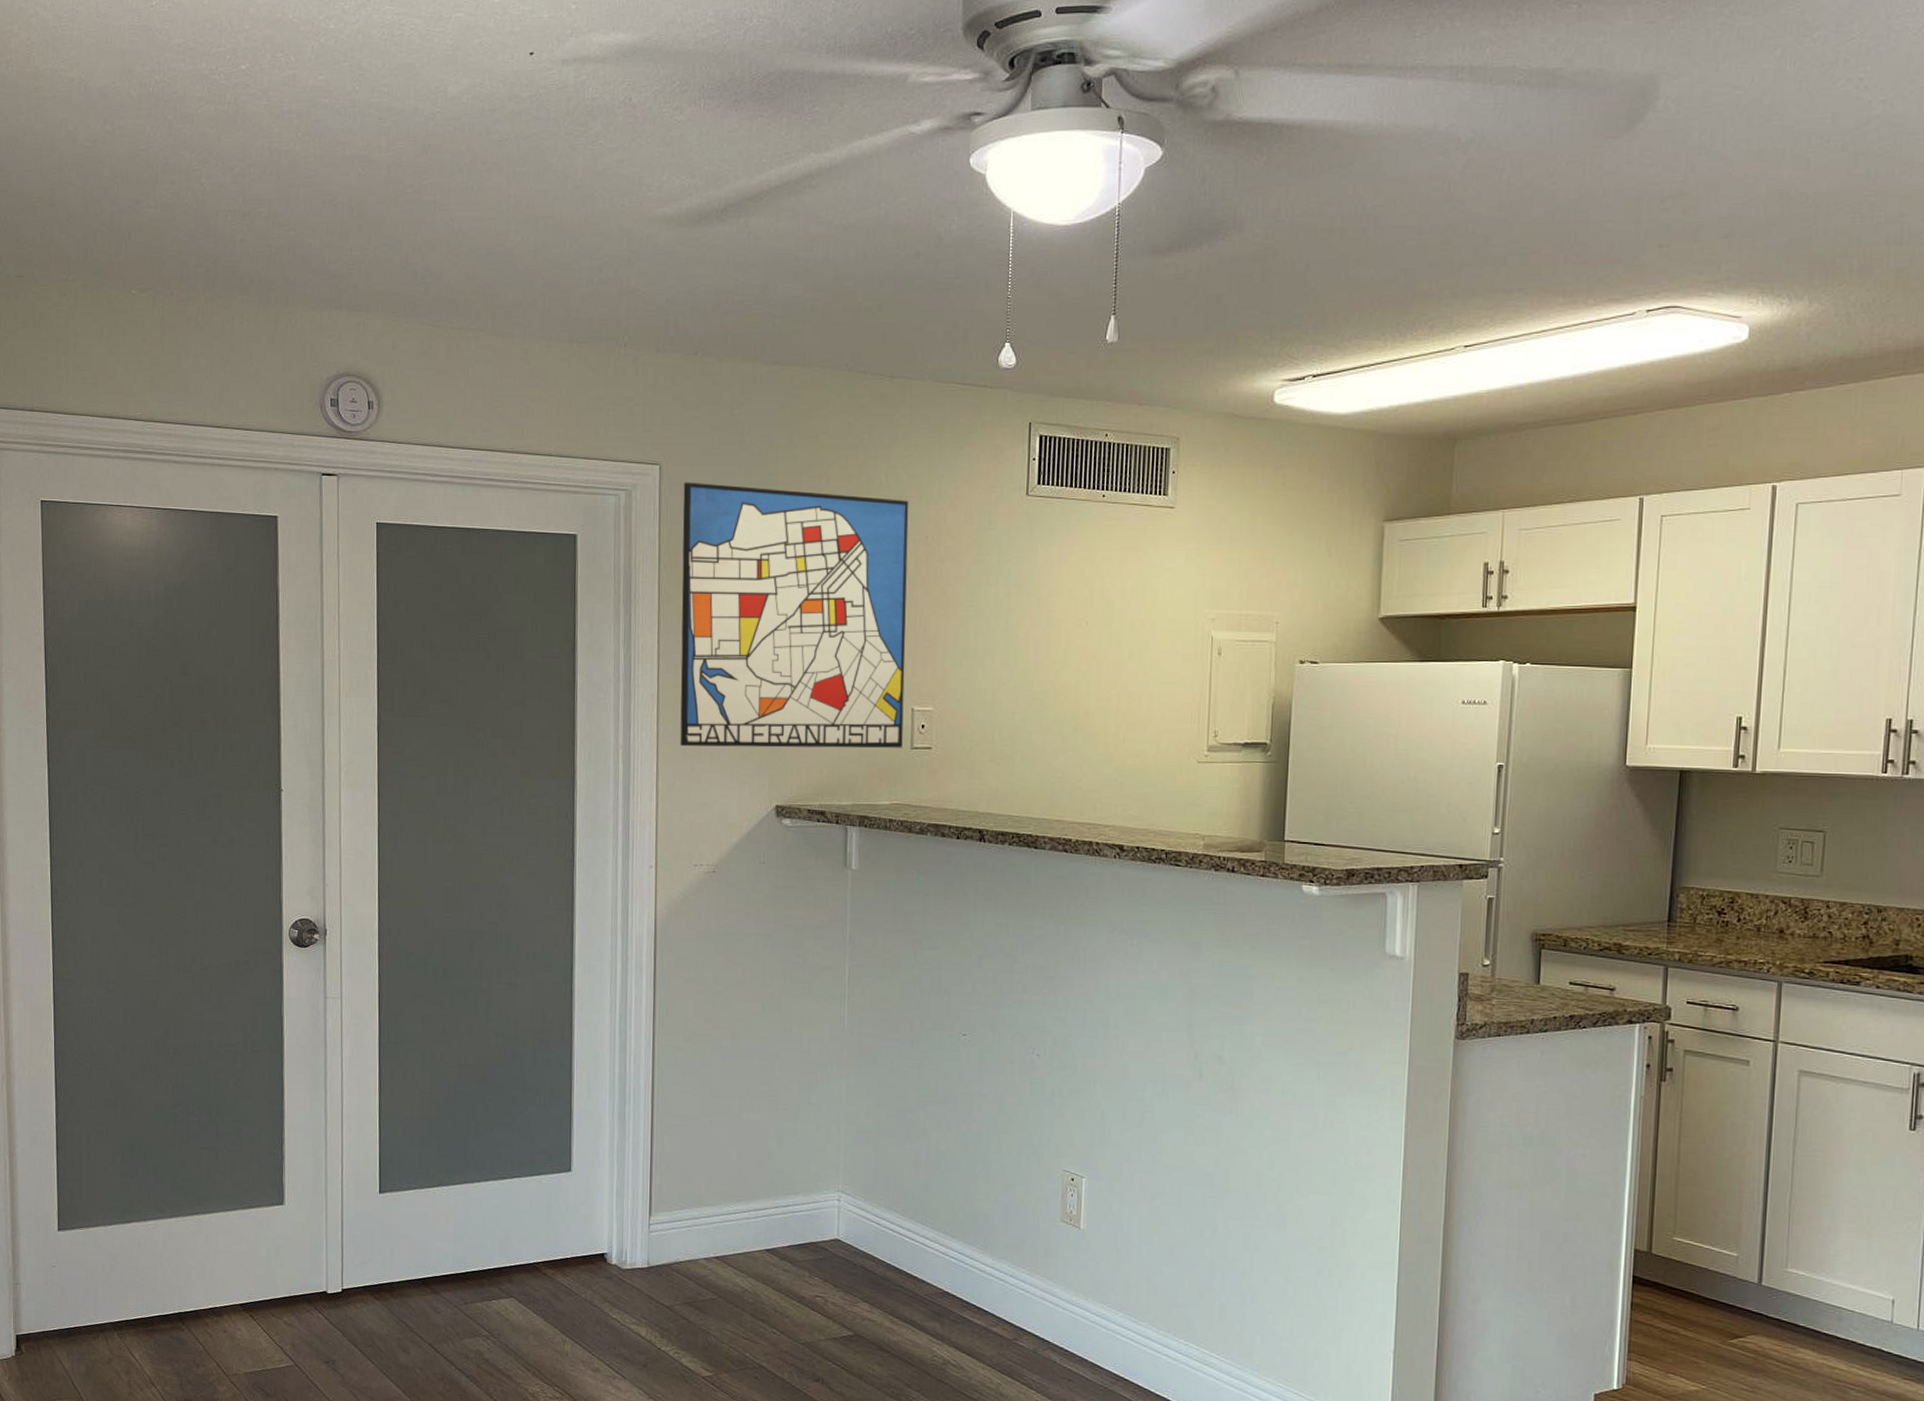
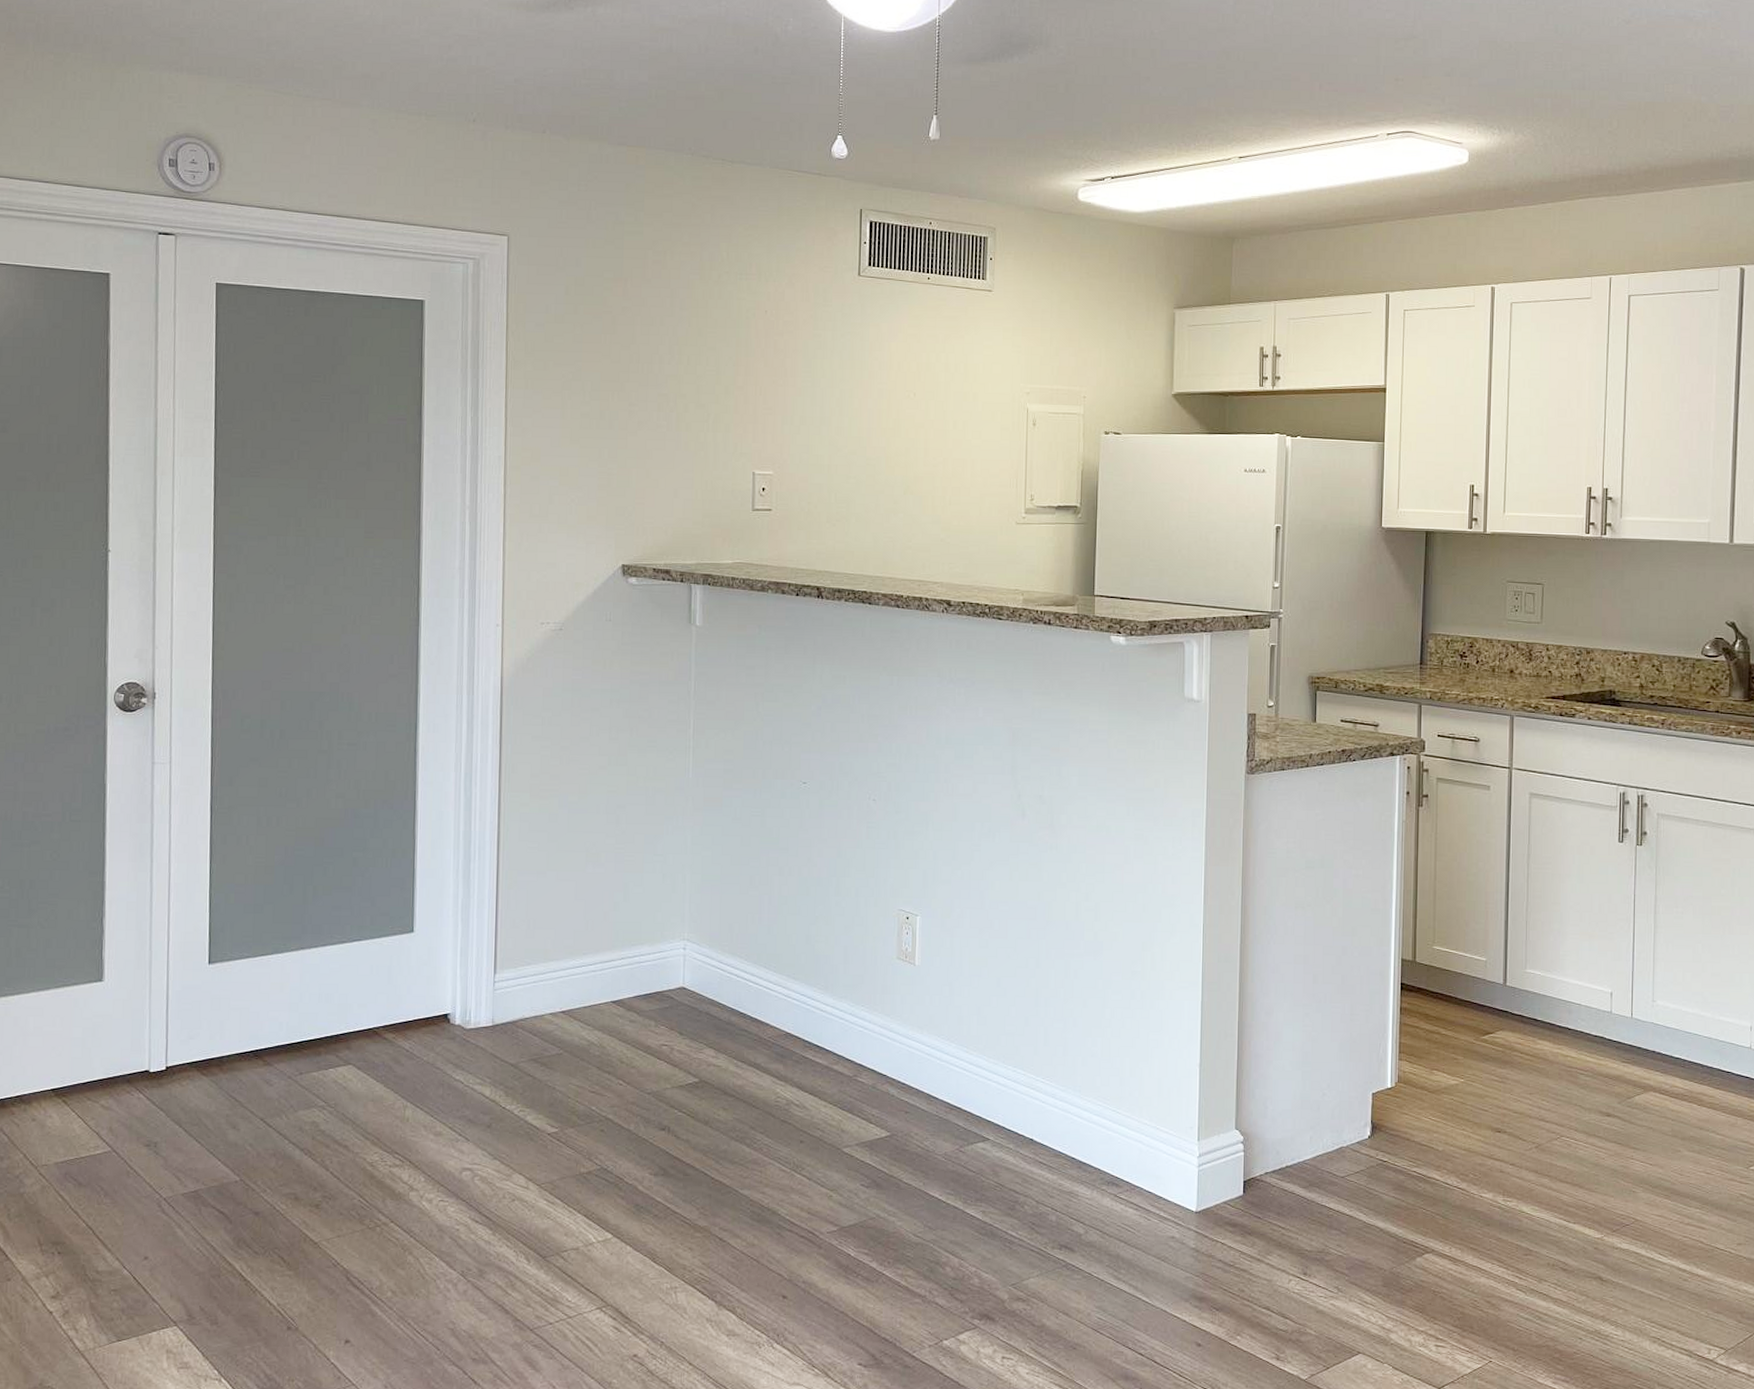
wall art: present [680,482,909,748] -> none [527,253,749,510]

